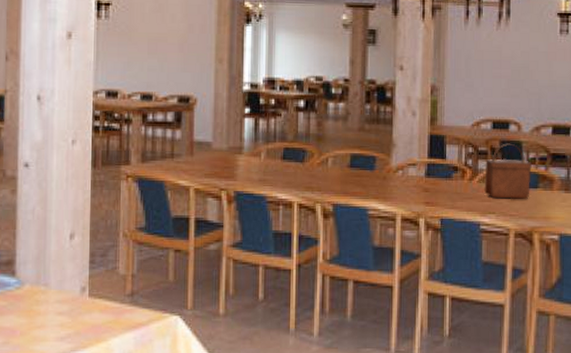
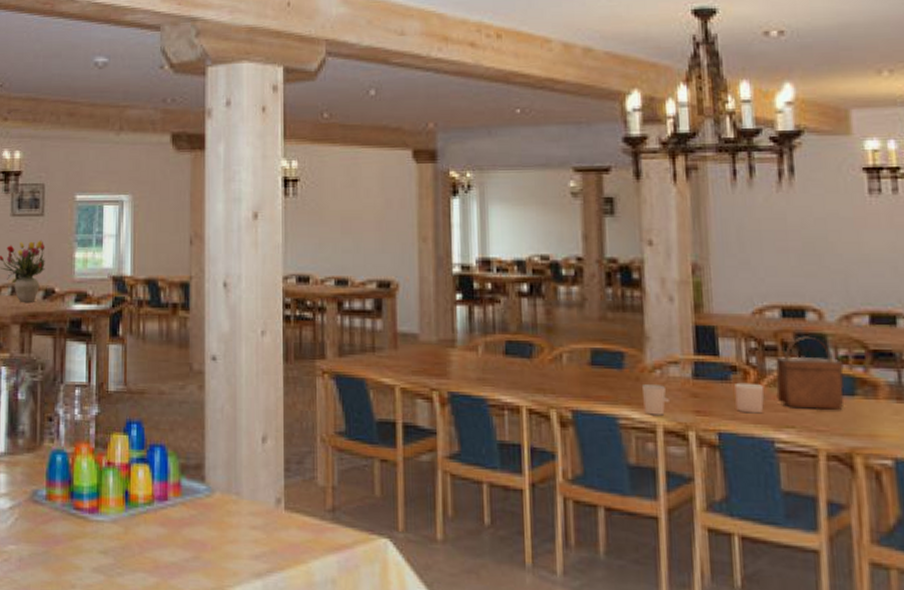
cup: none [387,181,408,207] -> present [641,383,671,416]
mug: none [455,179,476,203] -> present [734,382,765,414]

